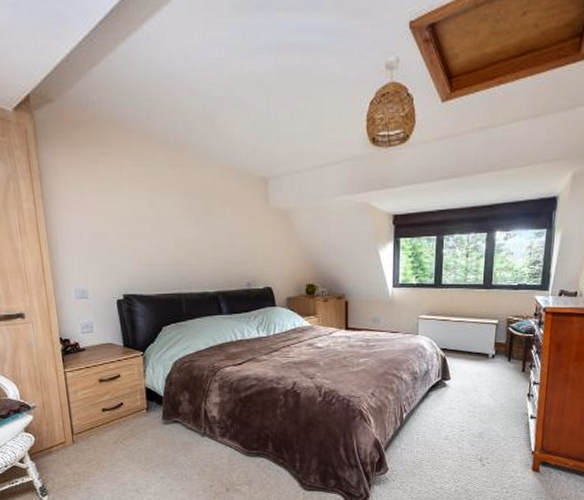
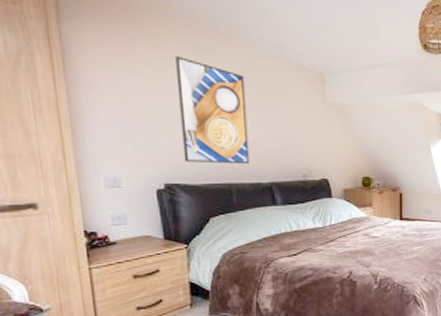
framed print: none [131,172,197,274] -> present [176,56,250,164]

